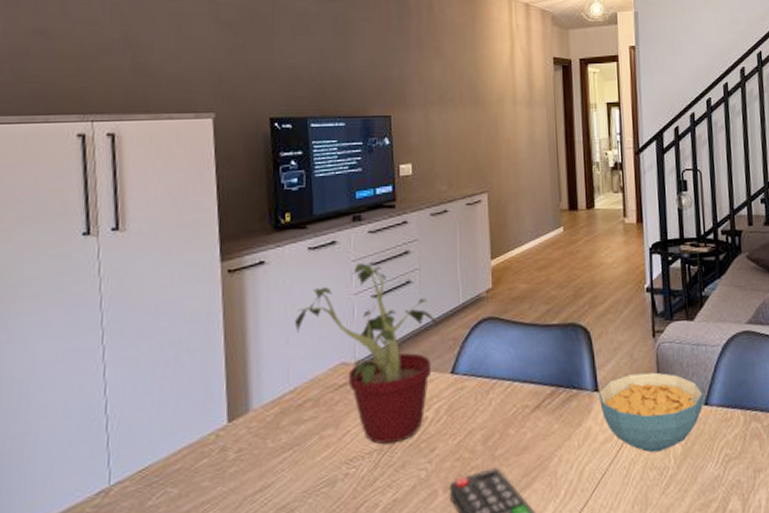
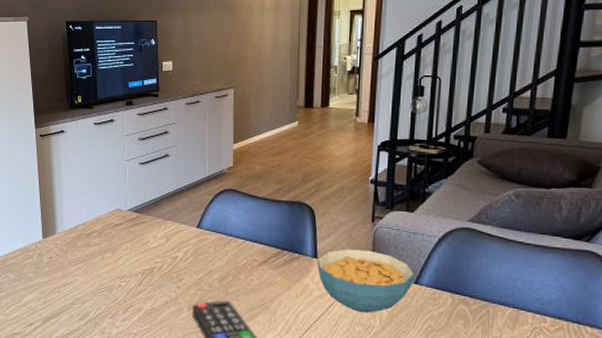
potted plant: present [295,263,439,444] -> none [85,138,189,271]

